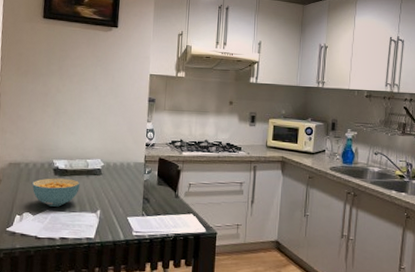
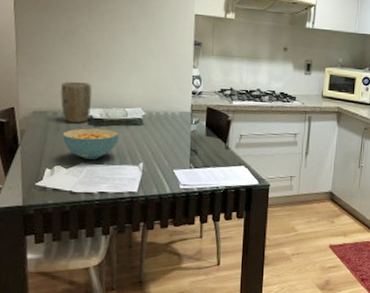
plant pot: none [32,136,59,173] -> present [61,81,92,123]

